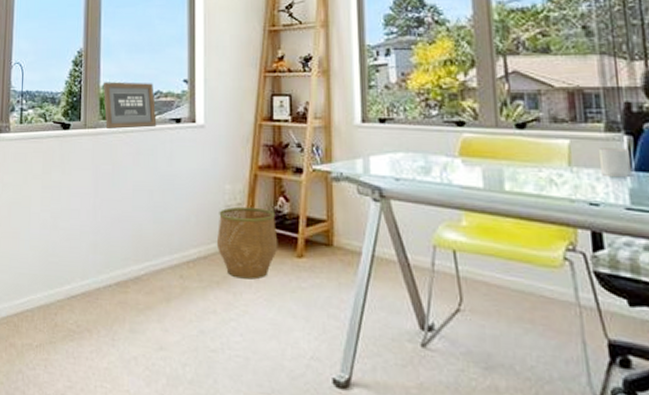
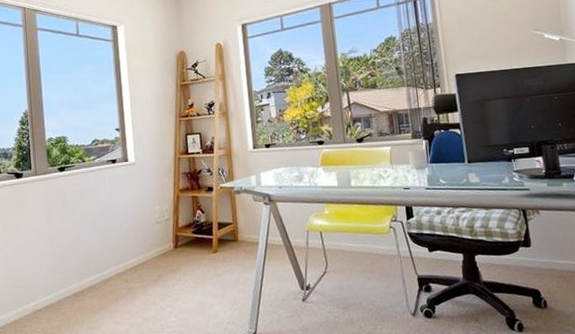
picture frame: present [103,82,157,130] -> none [48,133,97,175]
basket: present [216,206,278,280] -> none [151,219,199,275]

